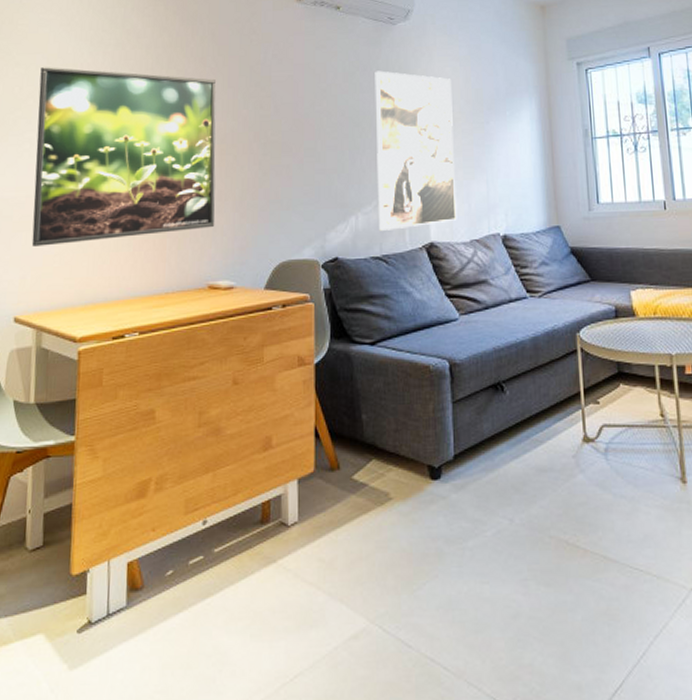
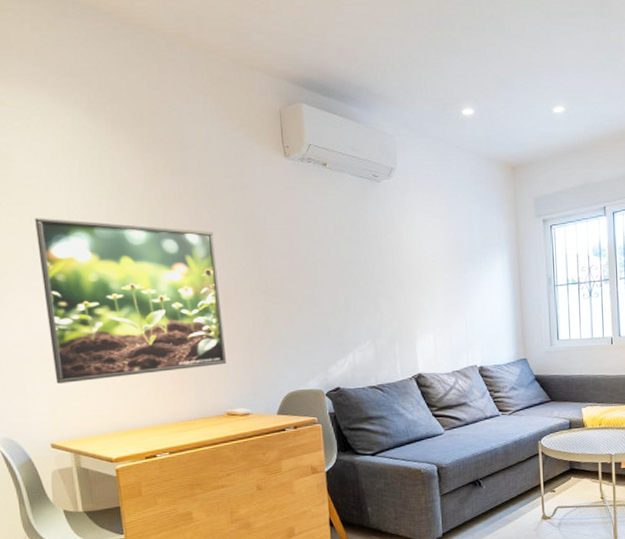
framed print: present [375,70,457,231] -> none [363,225,441,365]

